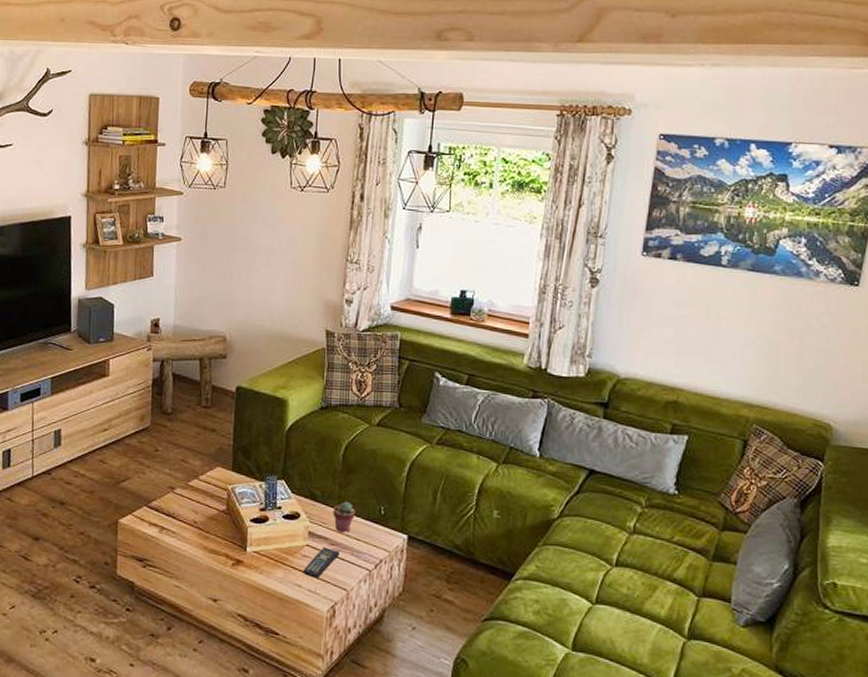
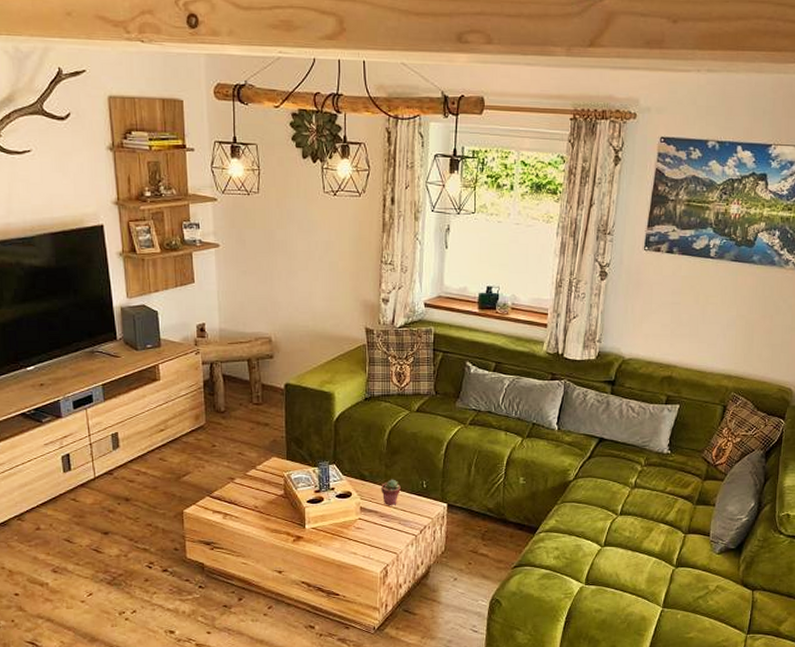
remote control: present [303,547,340,578] -> none [357,520,389,546]

